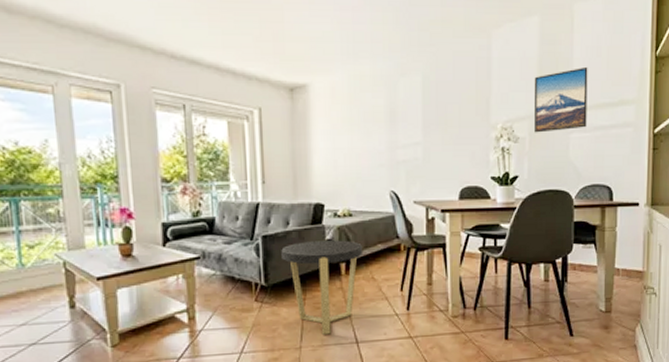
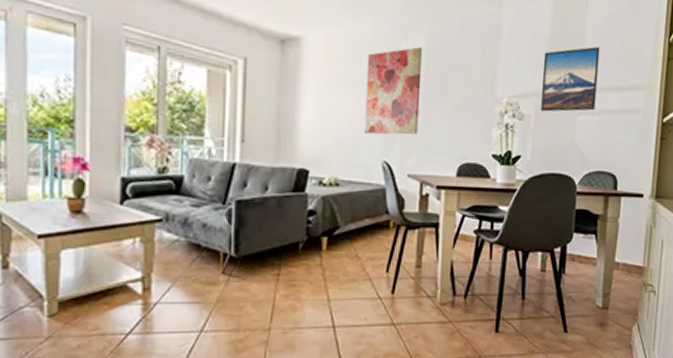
side table: present [281,240,363,335] -> none [256,210,349,316]
wall art: none [369,84,421,168] -> present [365,47,423,135]

